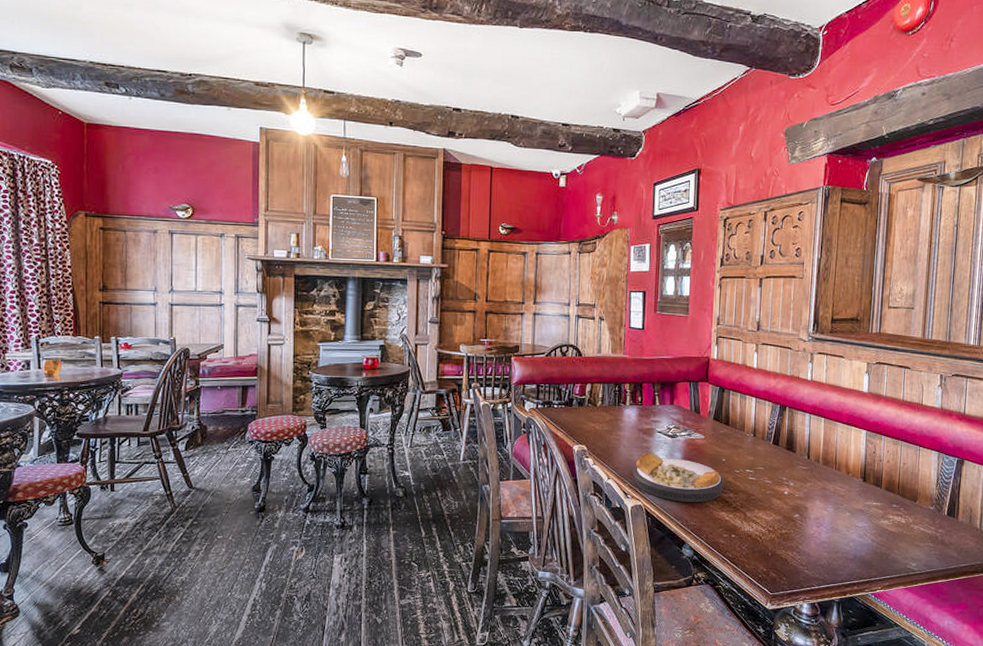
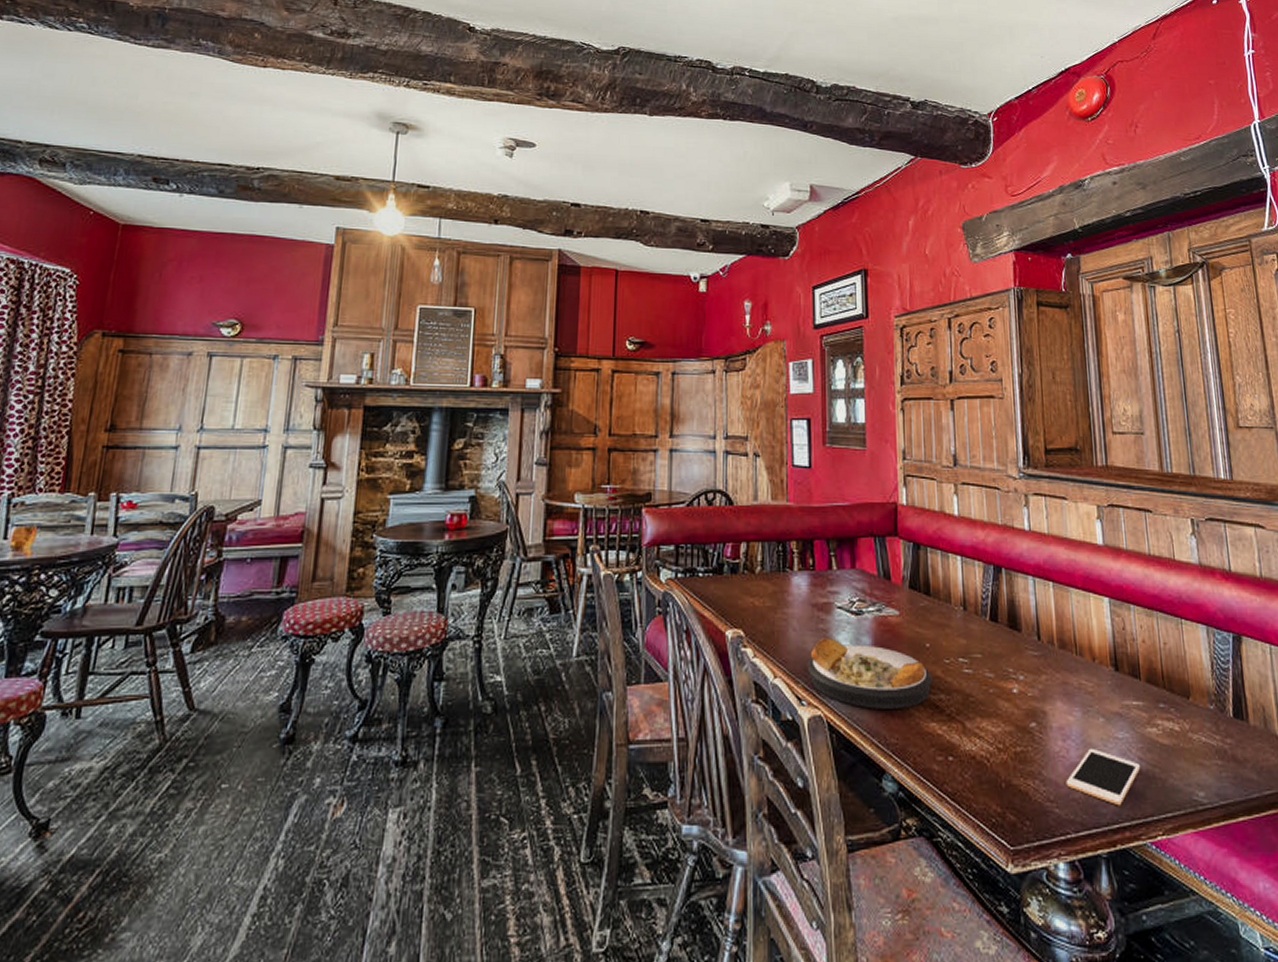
cell phone: none [815,532,872,570] -> present [1066,748,1141,806]

